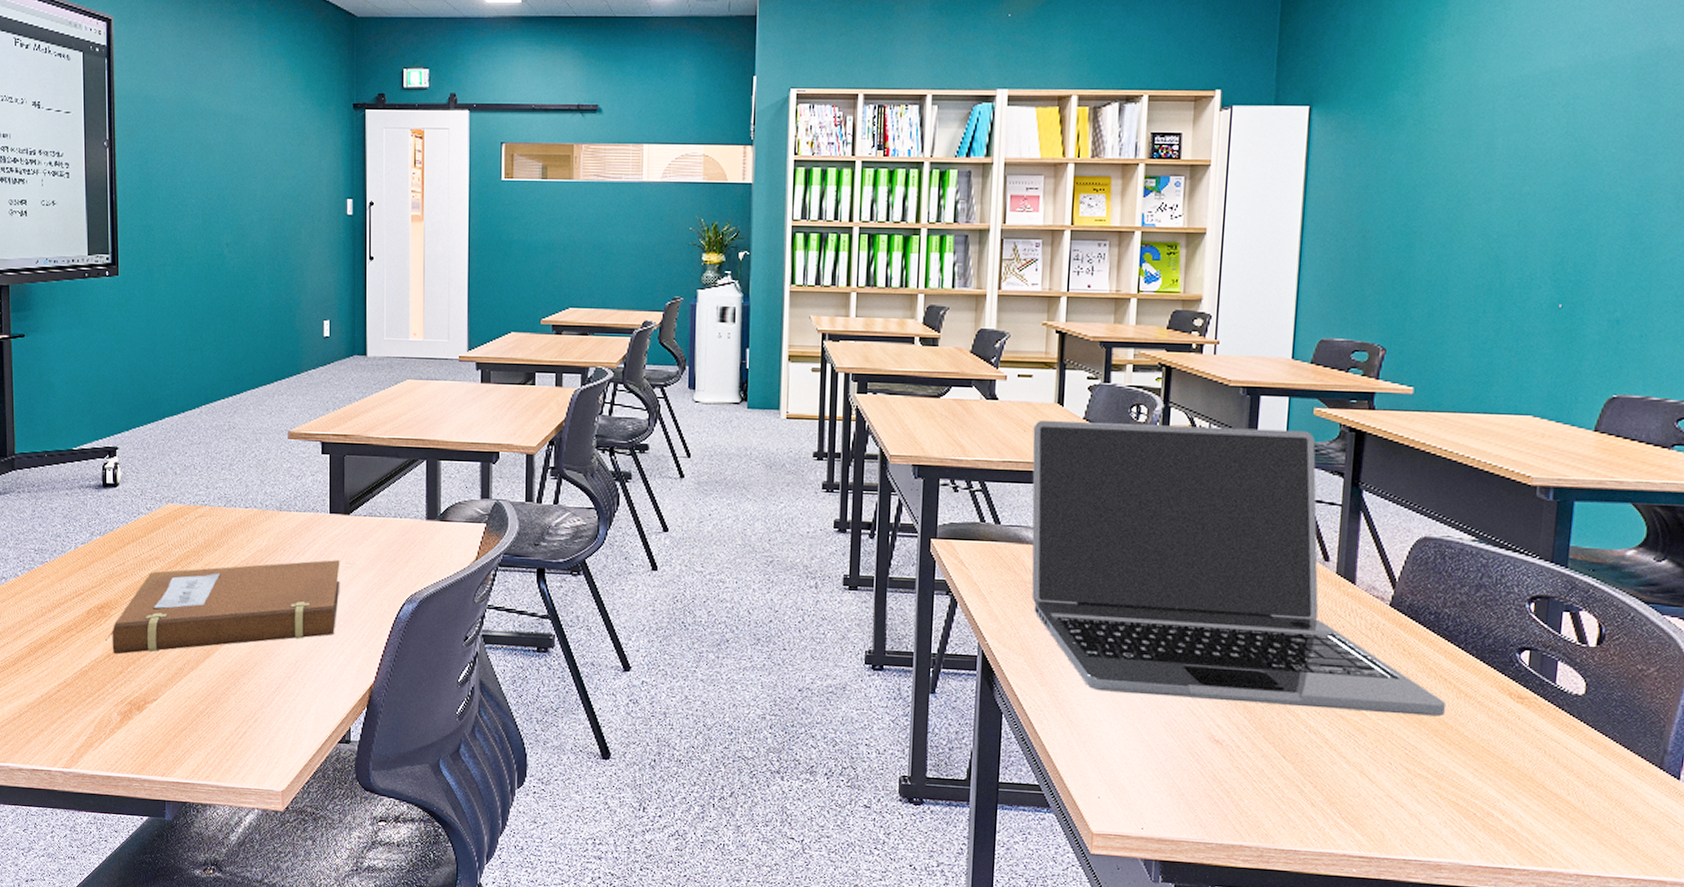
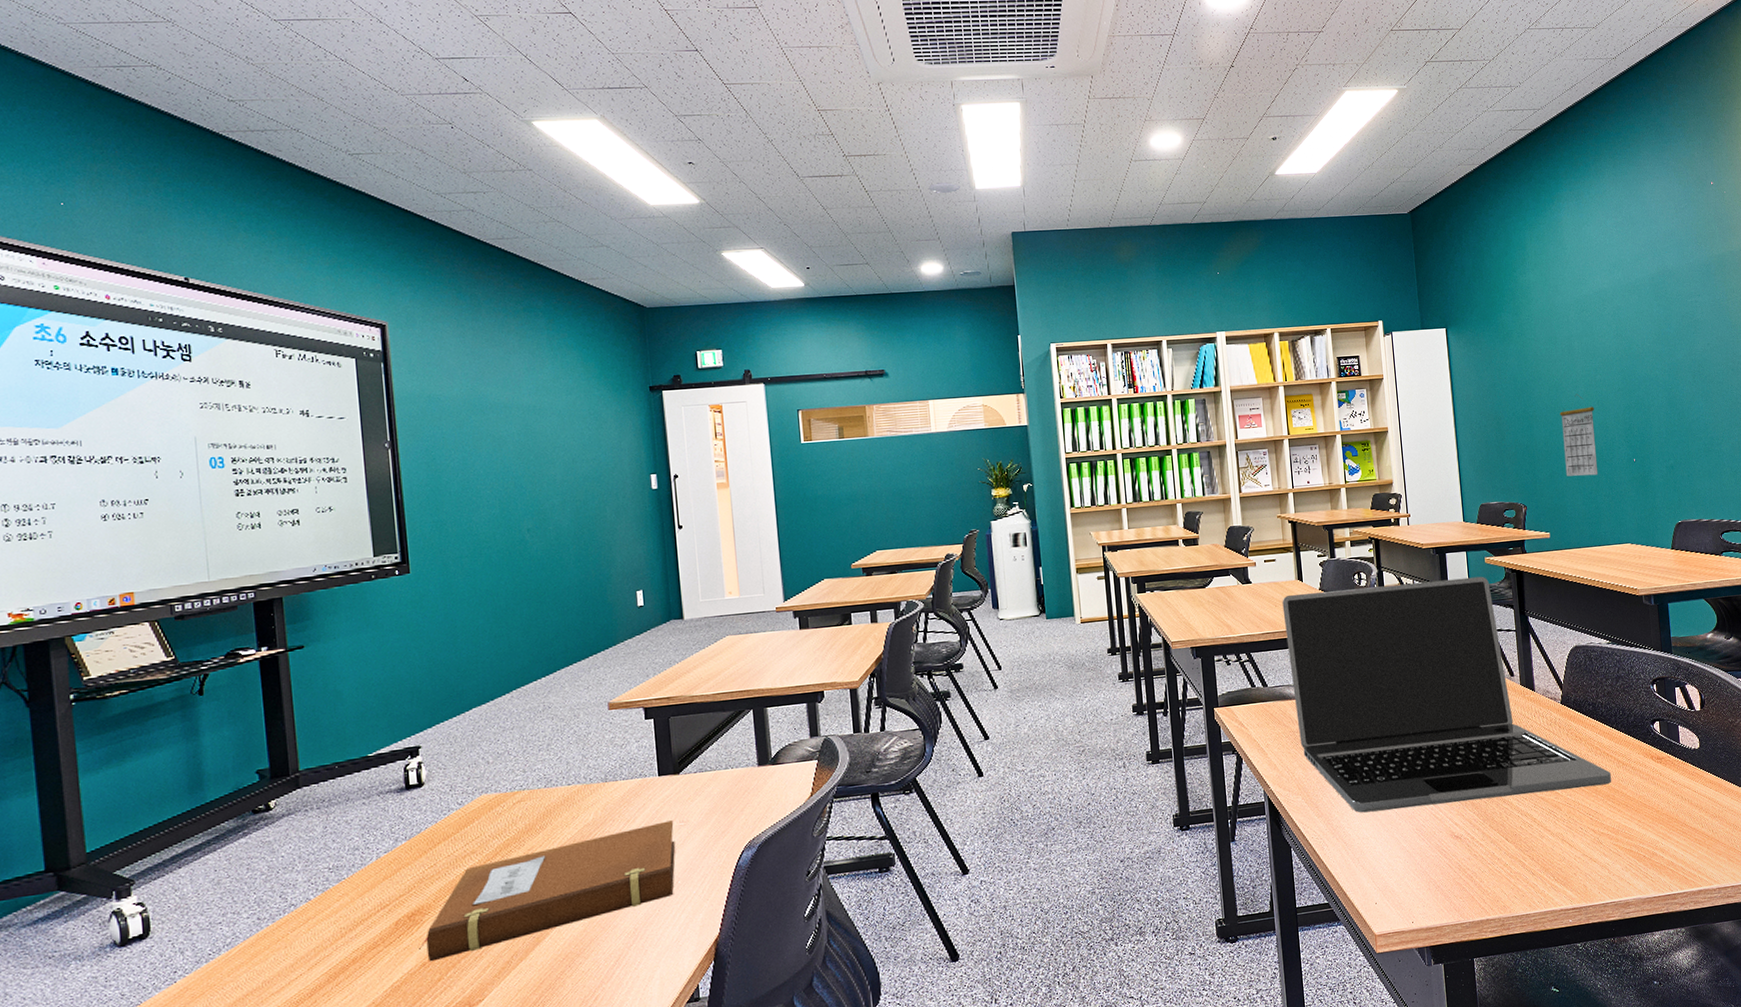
calendar: none [1452,208,1511,320] -> present [1559,393,1599,477]

